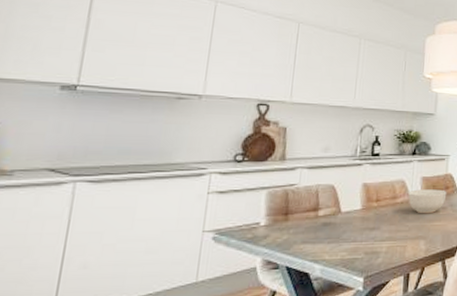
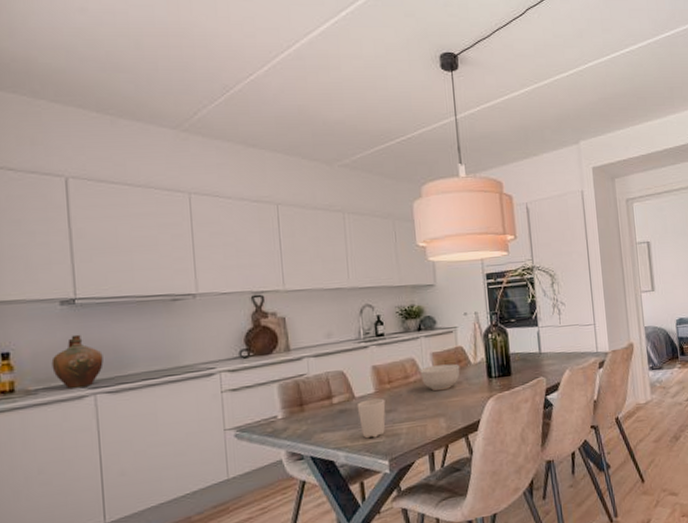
ceramic jug: none [35,120,93,174] -> present [51,334,104,389]
cup: none [341,215,370,254] -> present [357,398,386,439]

